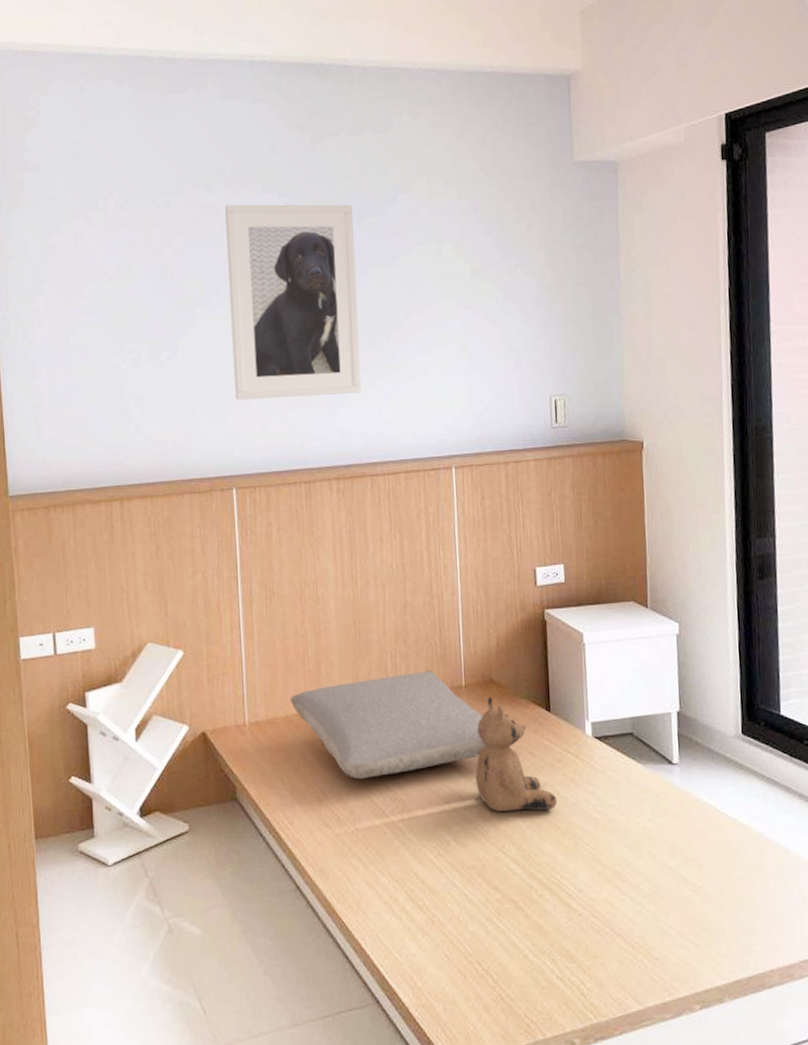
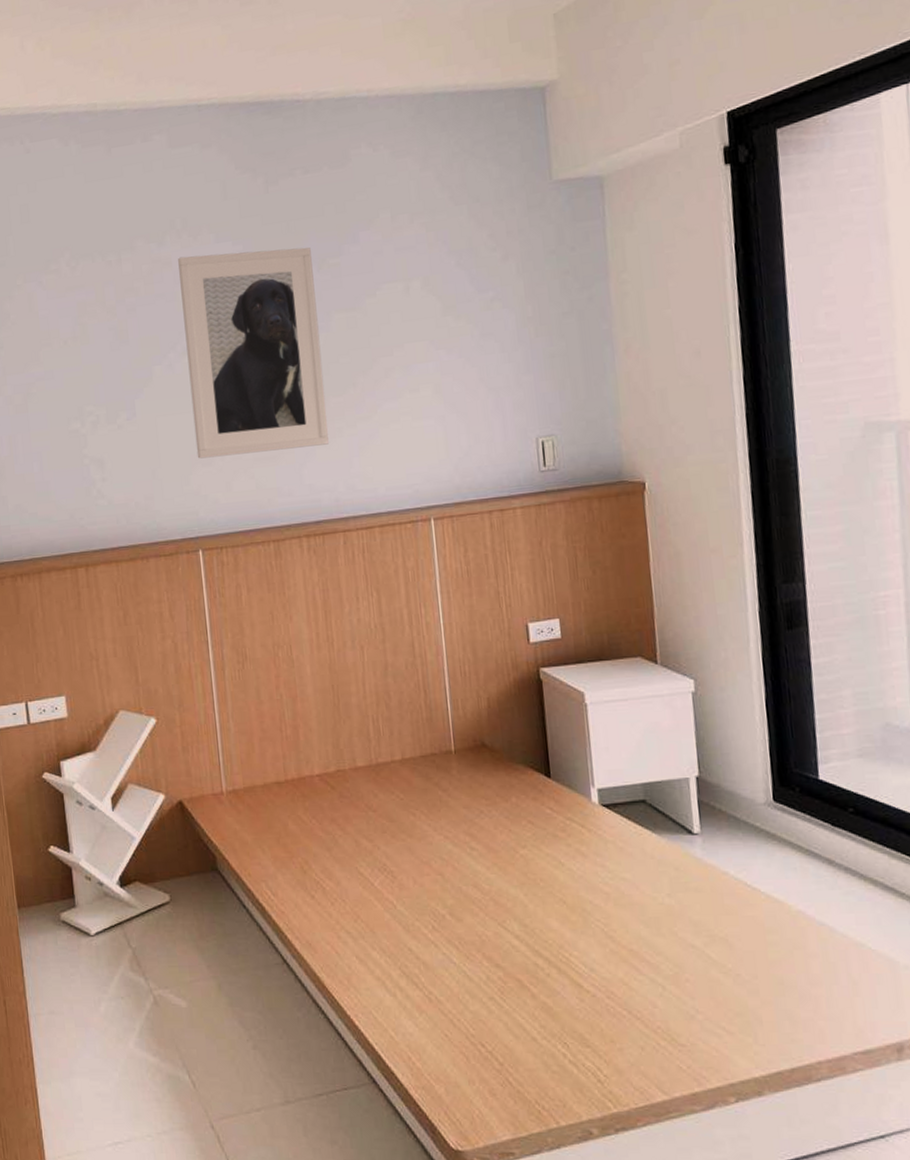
pillow: present [289,670,486,779] -> none [267,734,481,850]
teddy bear: present [475,697,558,812] -> none [469,762,563,884]

